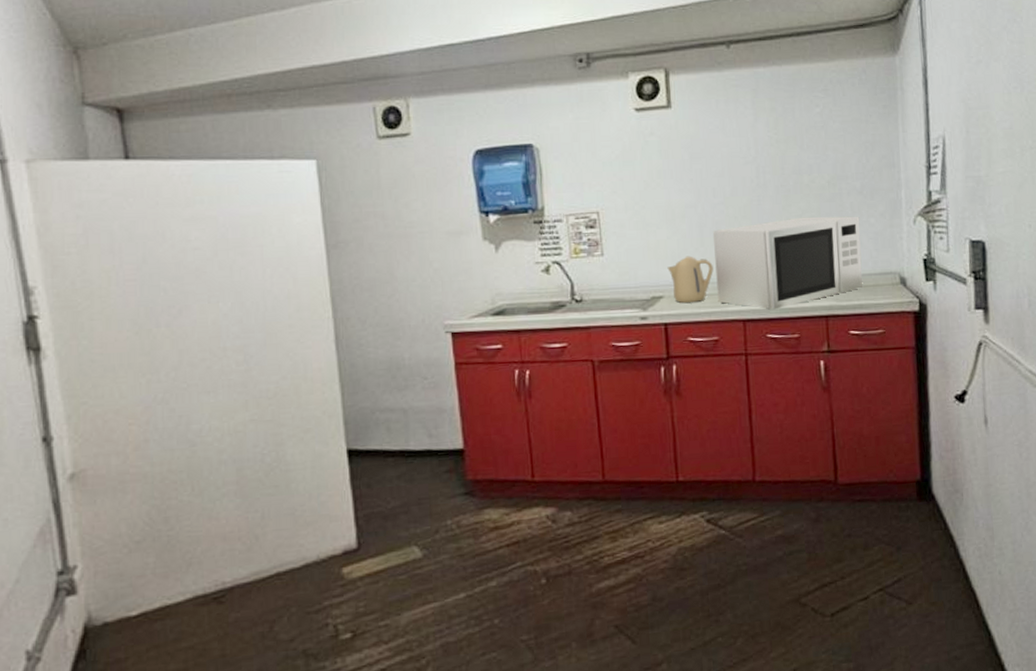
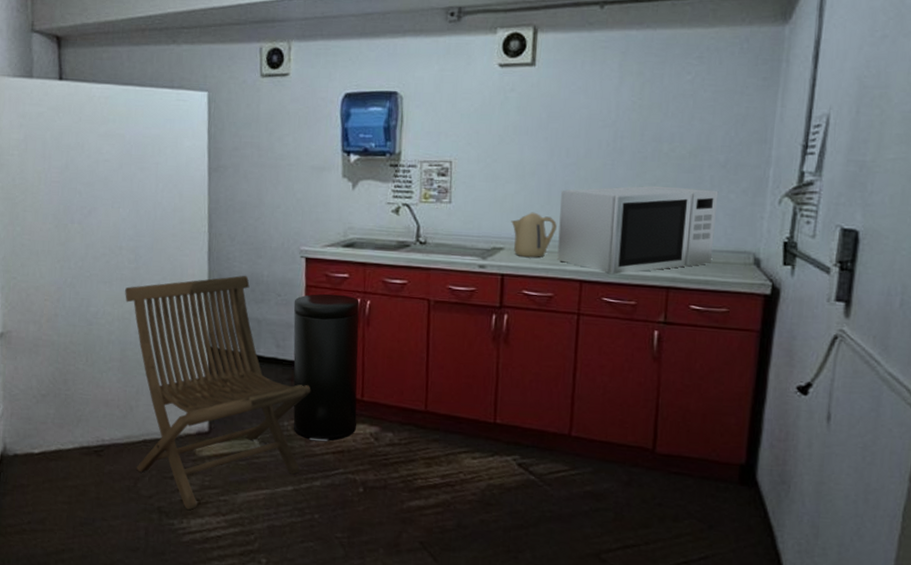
folding chair: none [235,361,473,647] -> present [125,275,310,511]
pedal bin: none [443,368,530,537] -> present [293,293,360,442]

